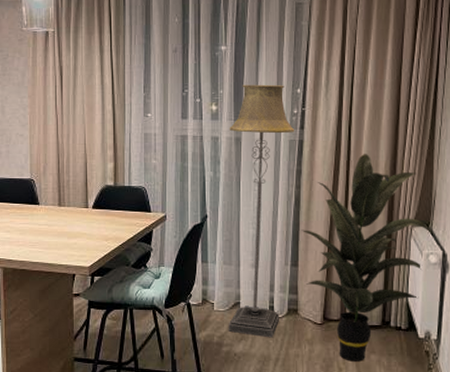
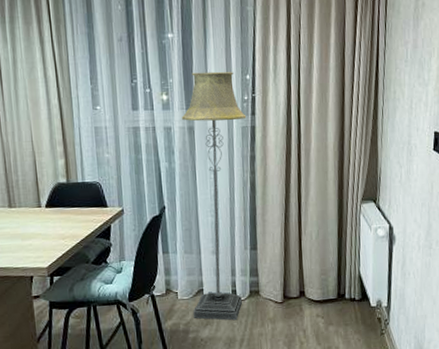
indoor plant: present [301,153,434,362] -> none [258,135,381,335]

